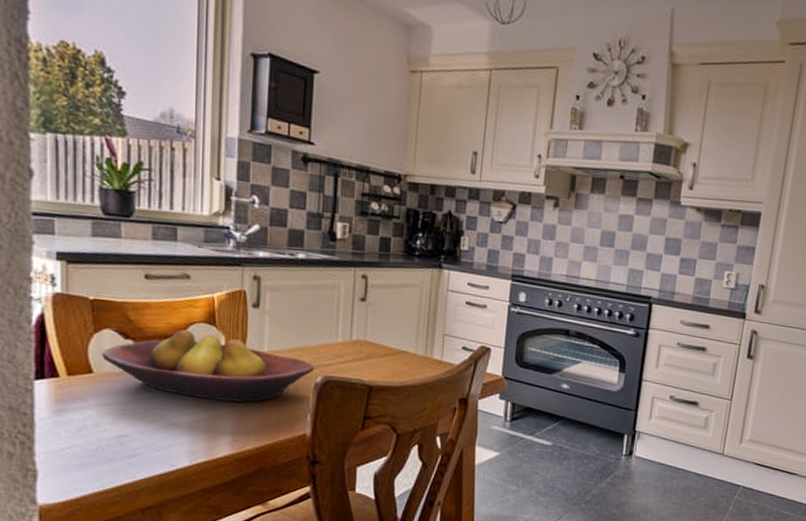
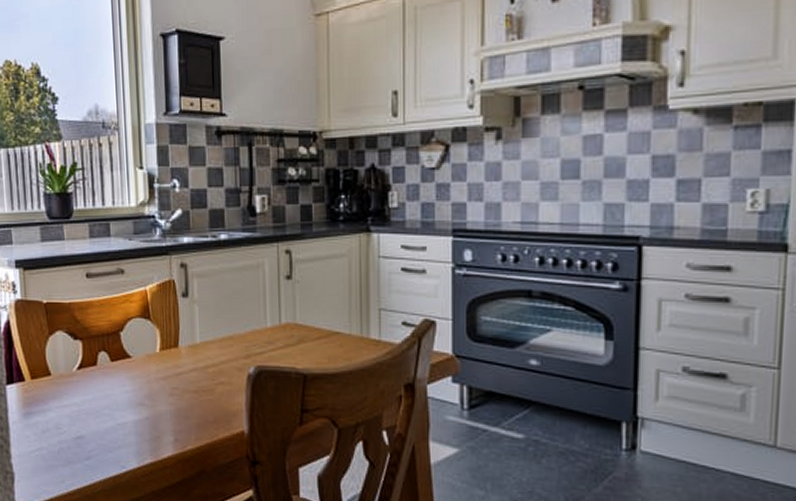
fruit bowl: present [102,330,315,403] -> none [56,327,247,399]

